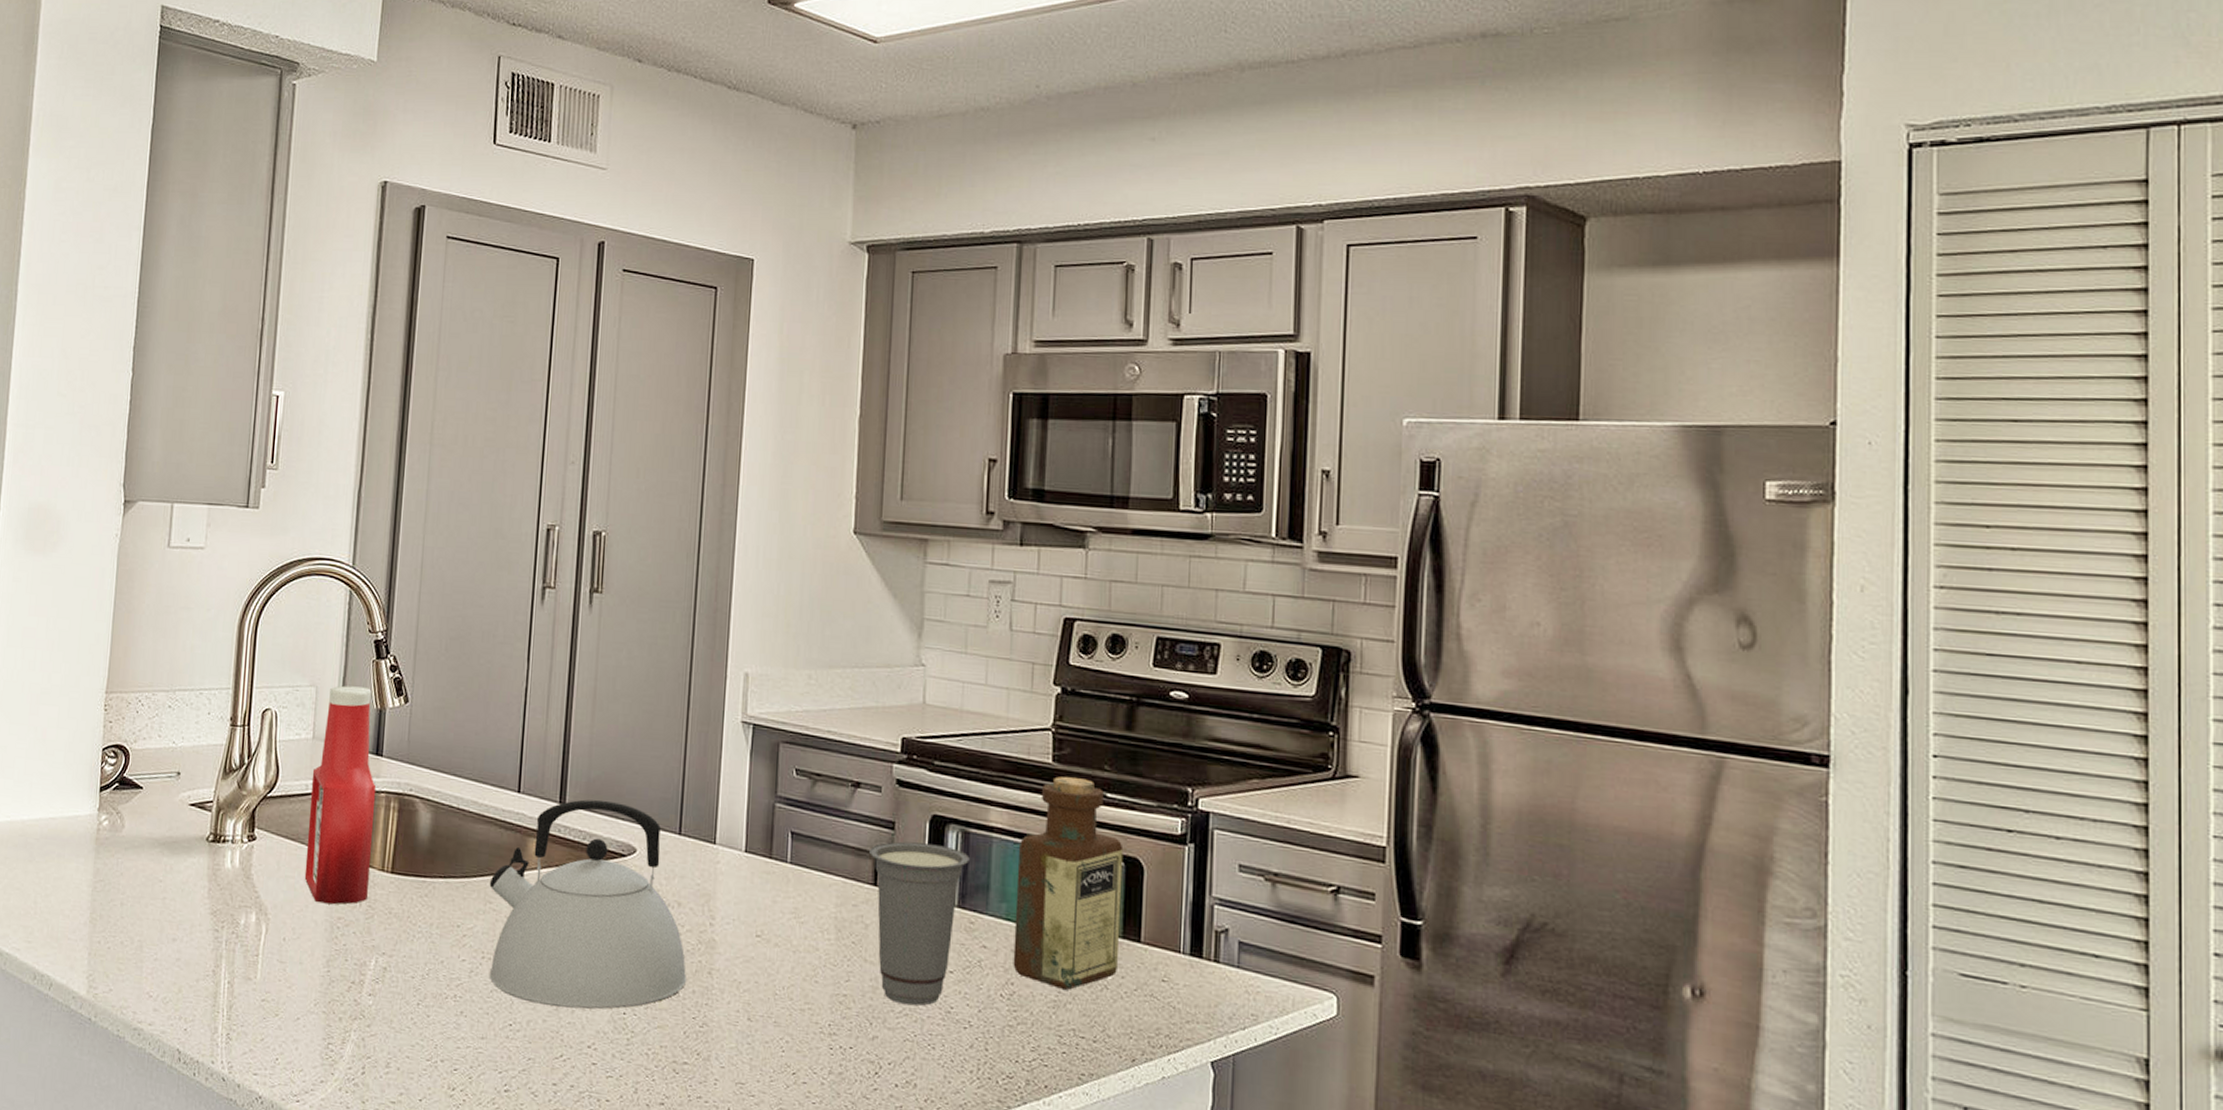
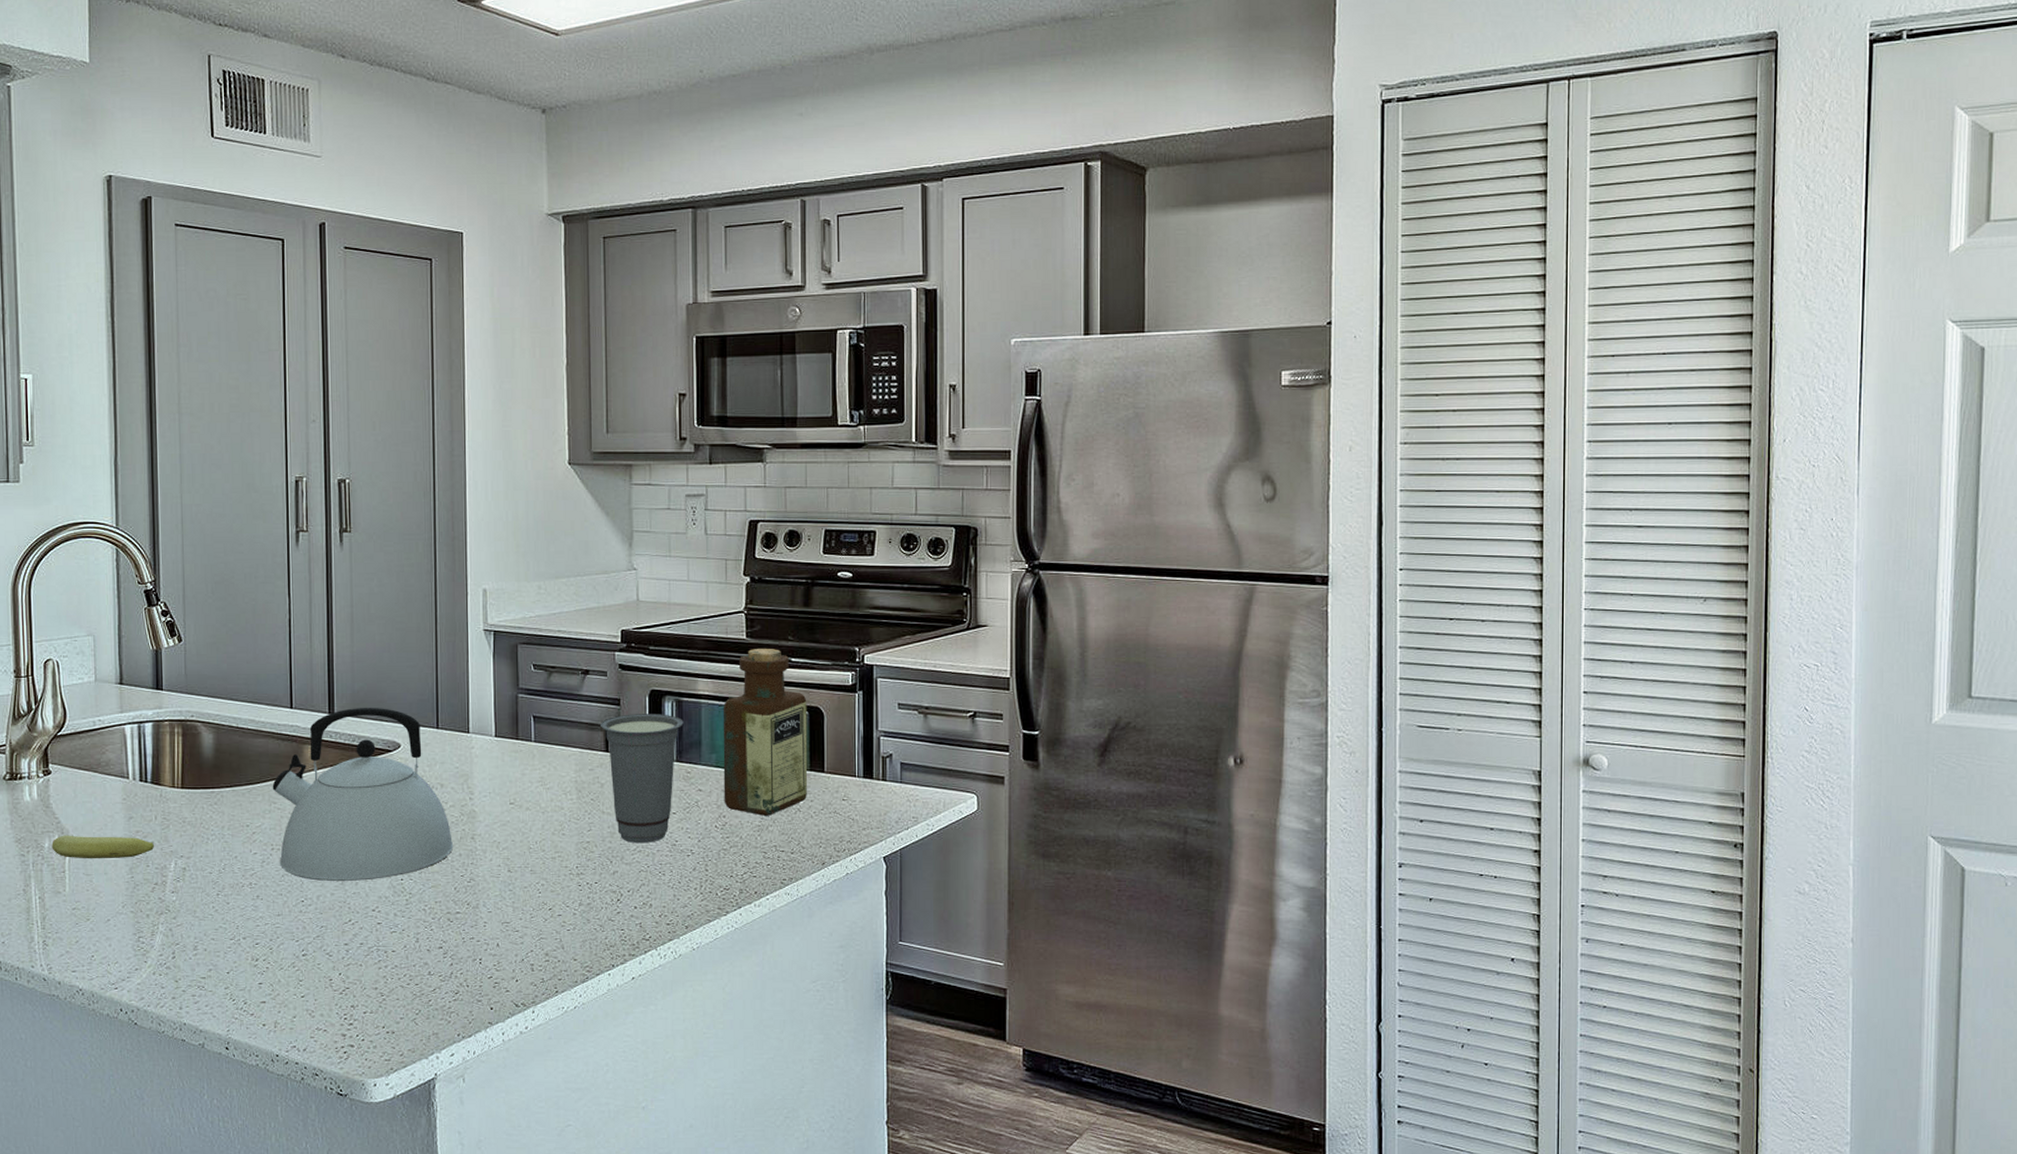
fruit: none [247,912,356,948] -> present [52,835,155,859]
ketchup bottle: present [304,685,377,905] -> none [98,632,161,821]

